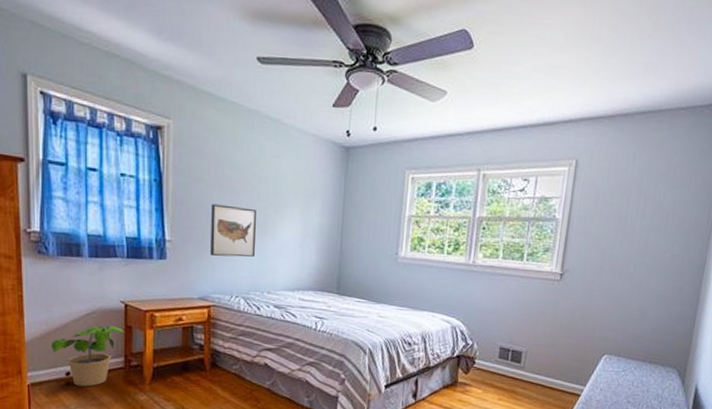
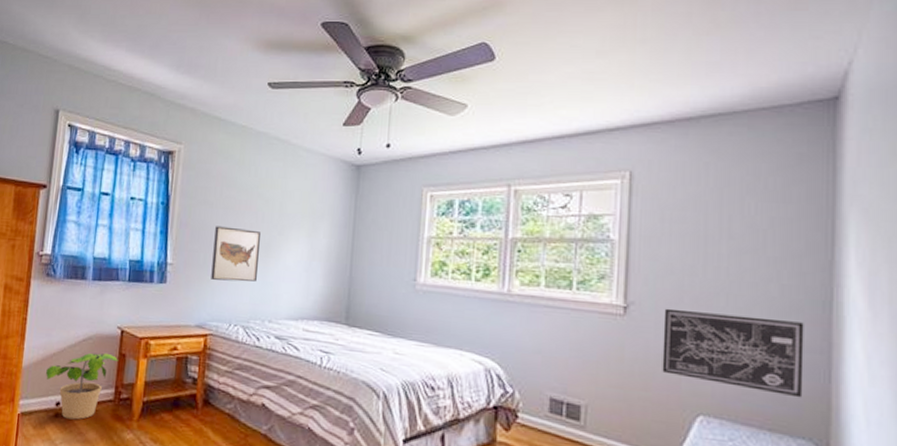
wall art: none [583,274,684,339] -> present [662,308,804,398]

